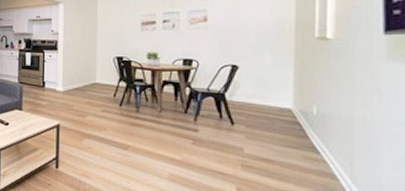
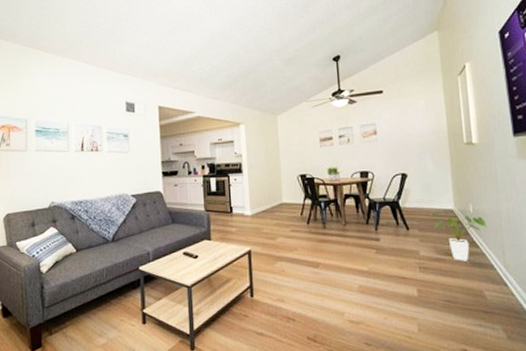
house plant: none [261,109,333,167] -> present [430,212,487,262]

